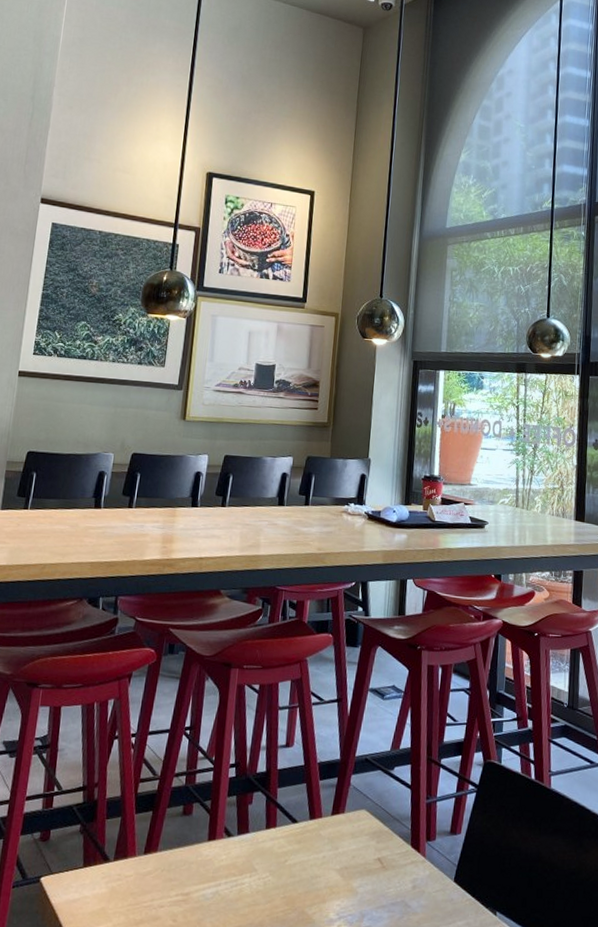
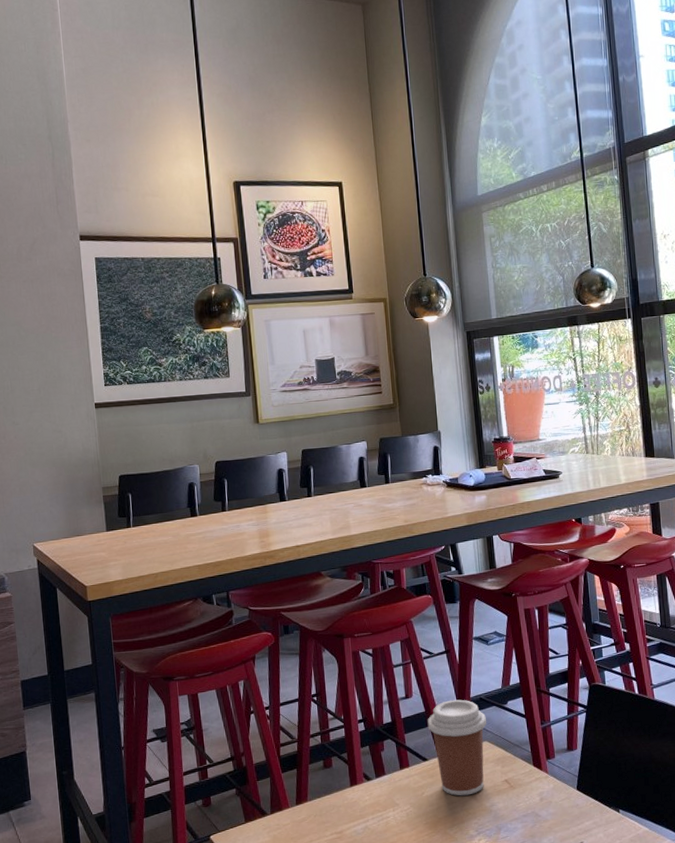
coffee cup: none [304,756,369,871] -> present [427,699,487,796]

